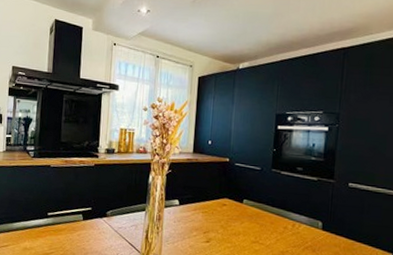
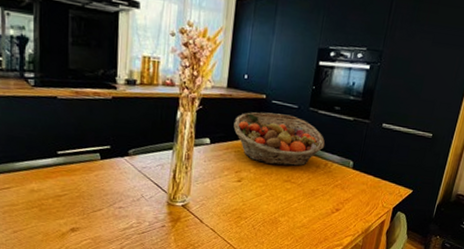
fruit basket: none [200,174,290,227] -> present [233,112,325,166]

